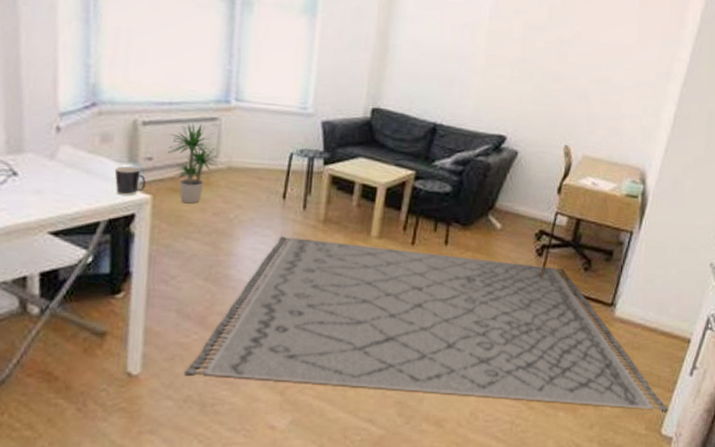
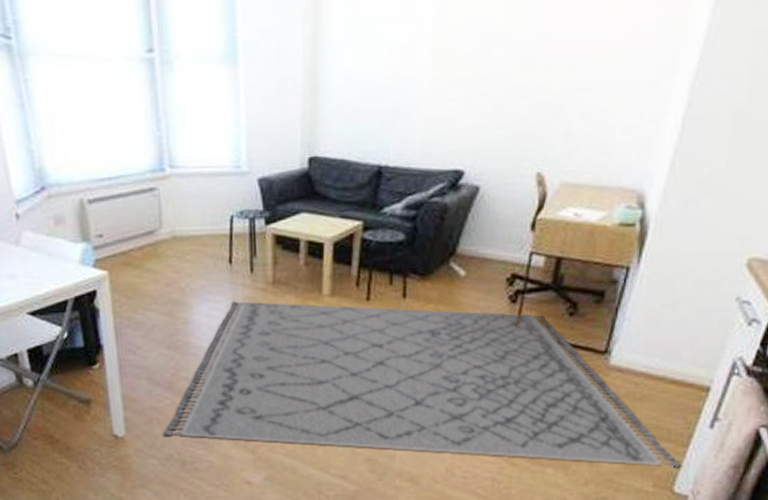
mug: present [114,166,147,196] -> none [71,245,102,274]
potted plant: present [168,122,223,204] -> none [114,195,167,276]

